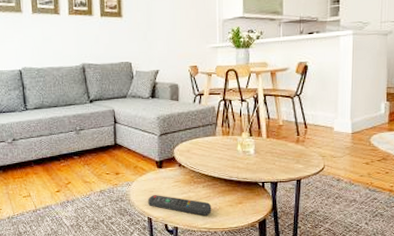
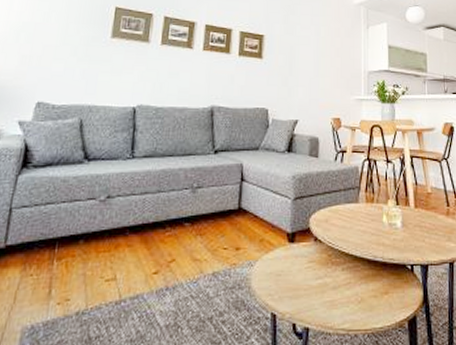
remote control: present [148,195,212,216] -> none [273,280,352,311]

